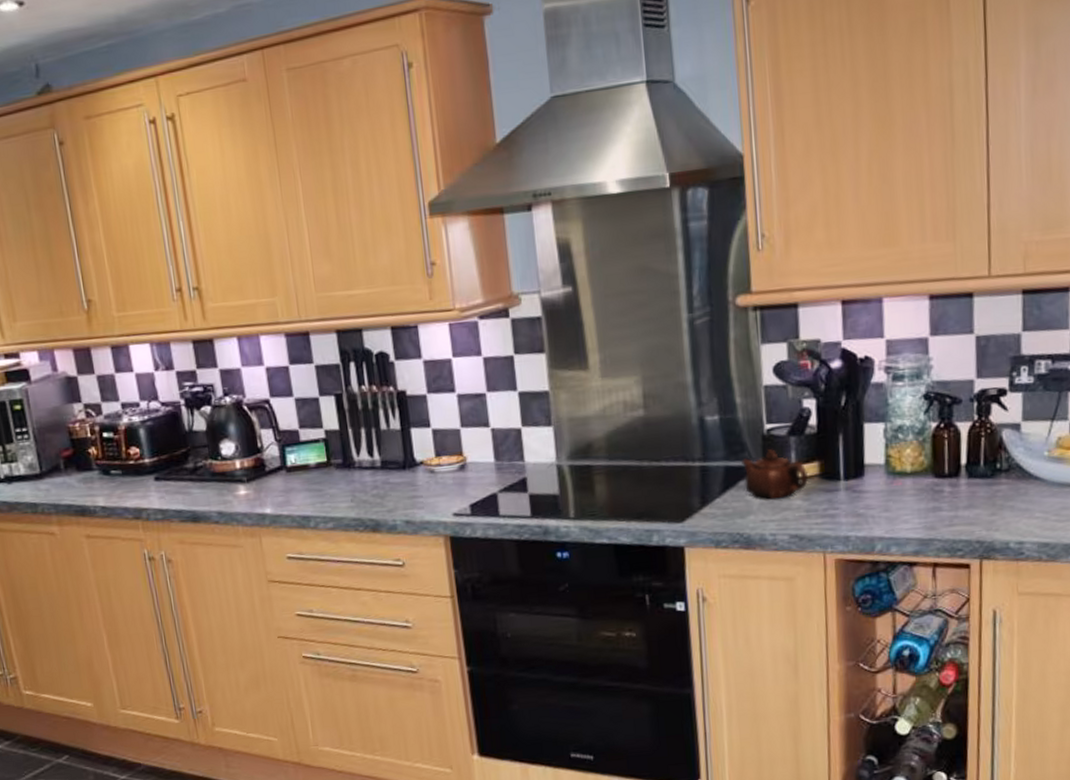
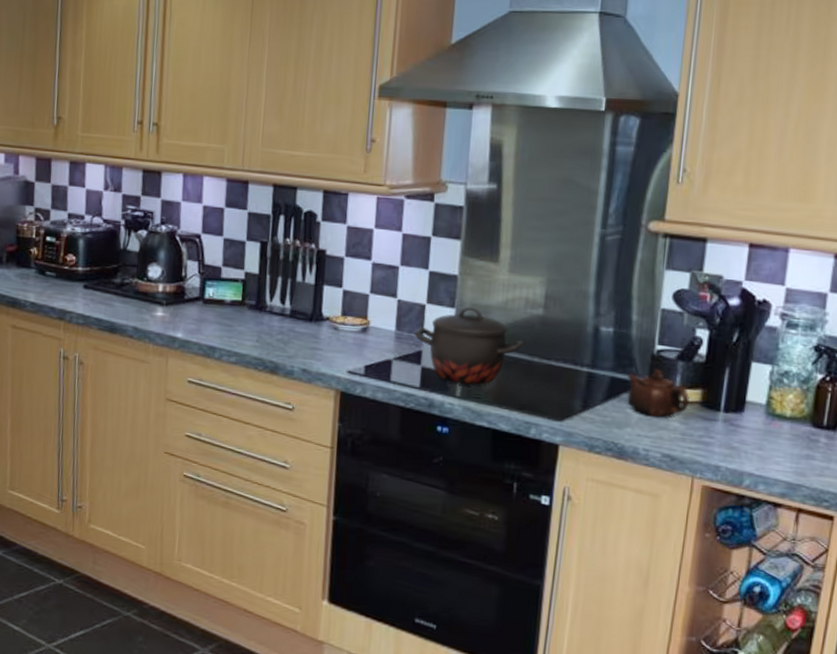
cooking pot: none [515,421,631,505] -> present [414,307,525,386]

